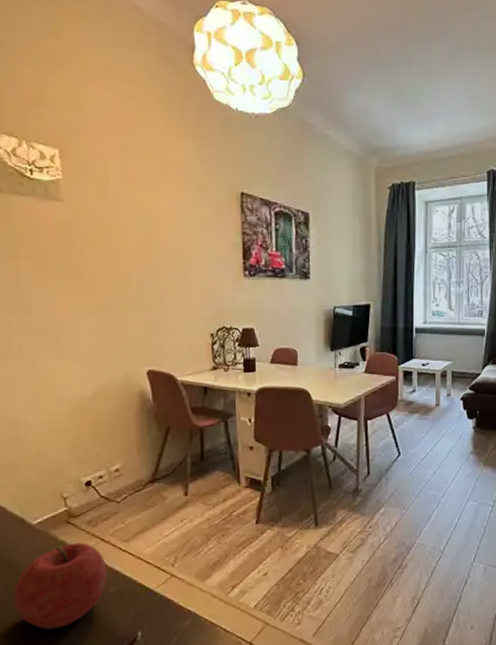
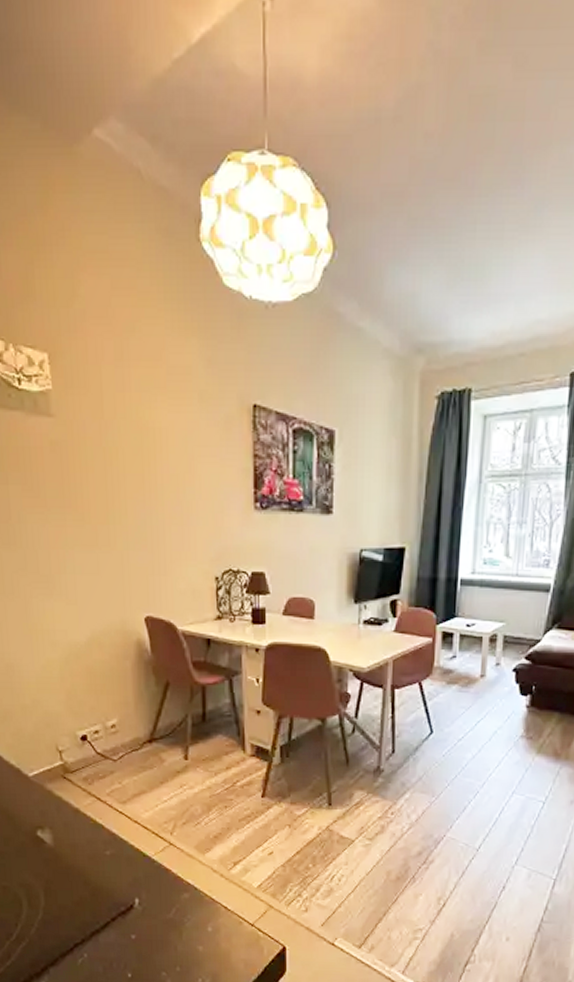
fruit: present [13,542,108,630] -> none [12,799,105,886]

